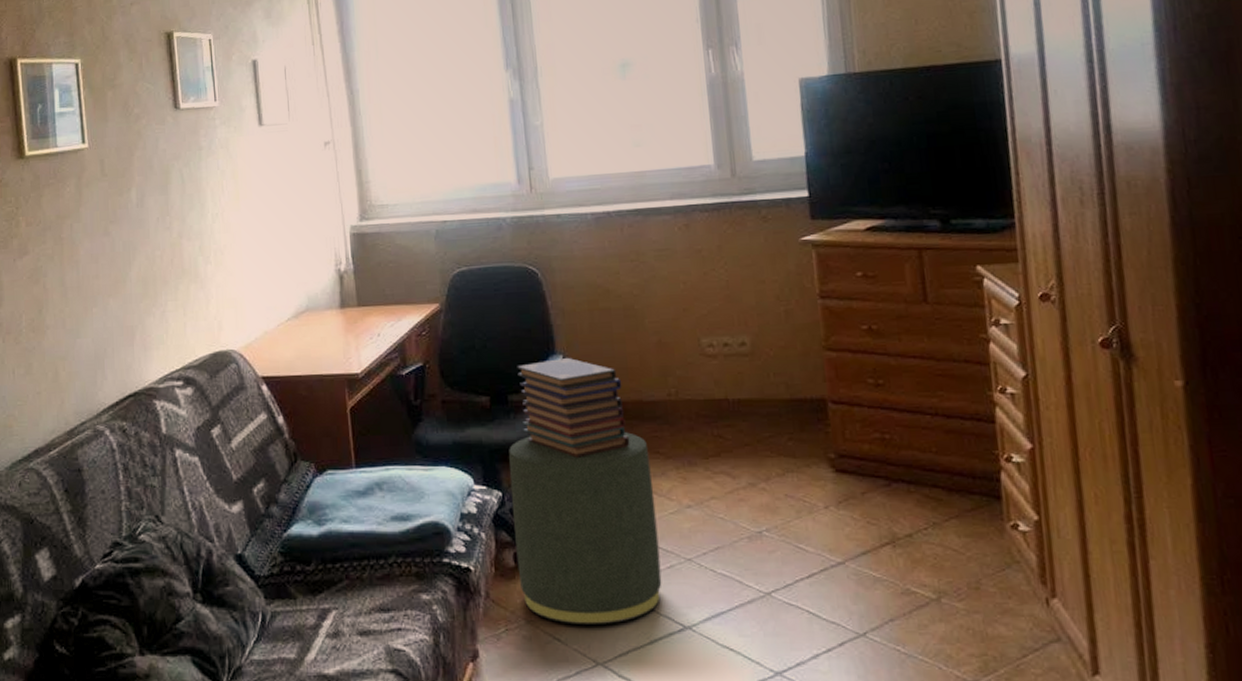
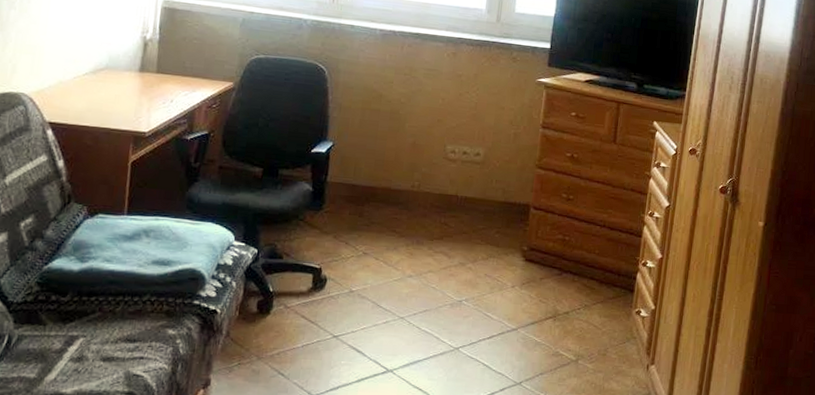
ottoman: present [509,432,662,626] -> none [258,205,388,365]
book stack: present [517,357,630,458] -> none [286,144,377,228]

